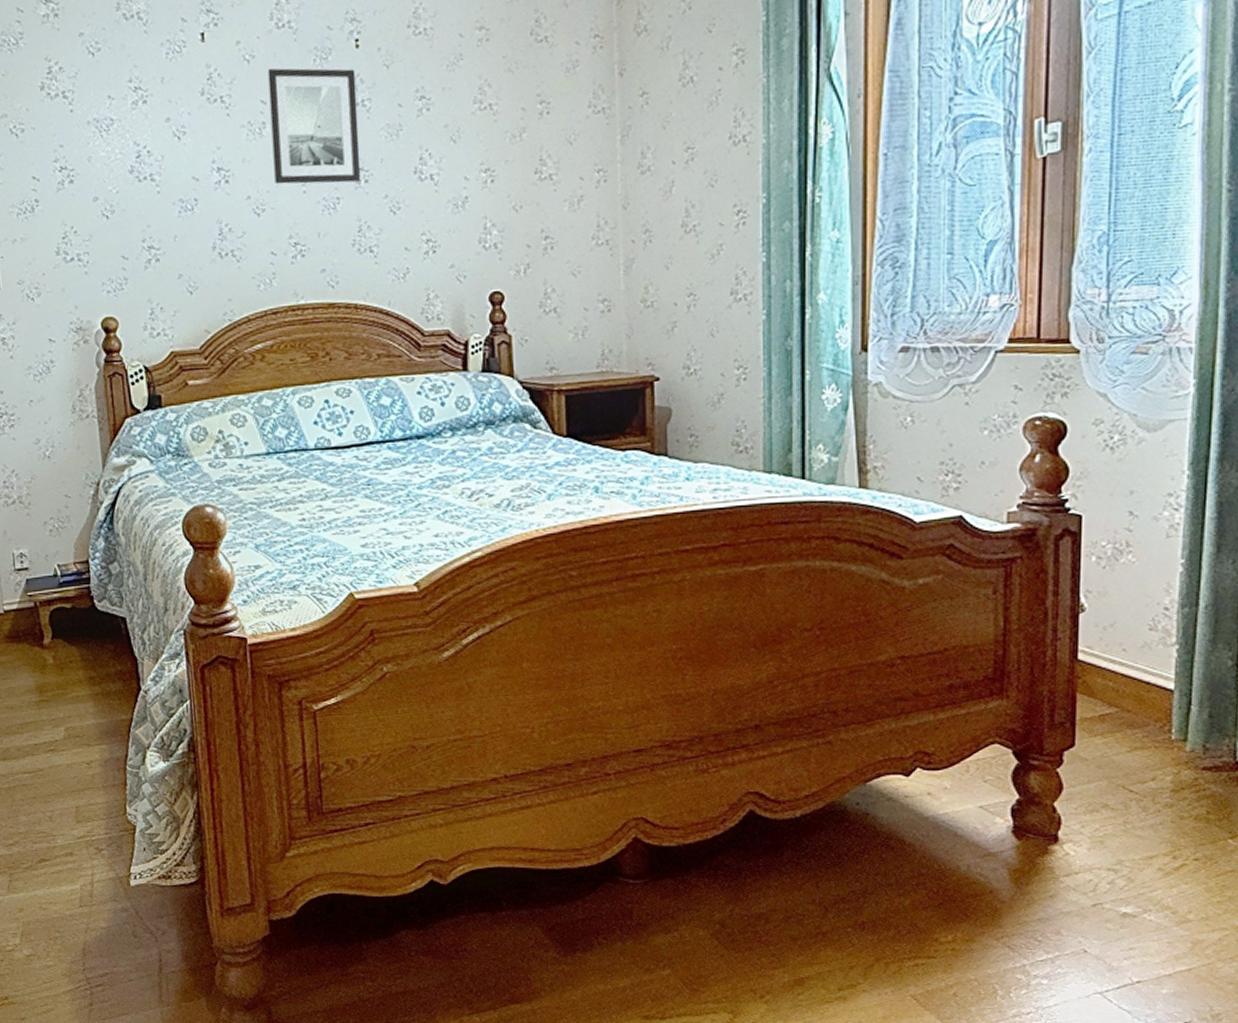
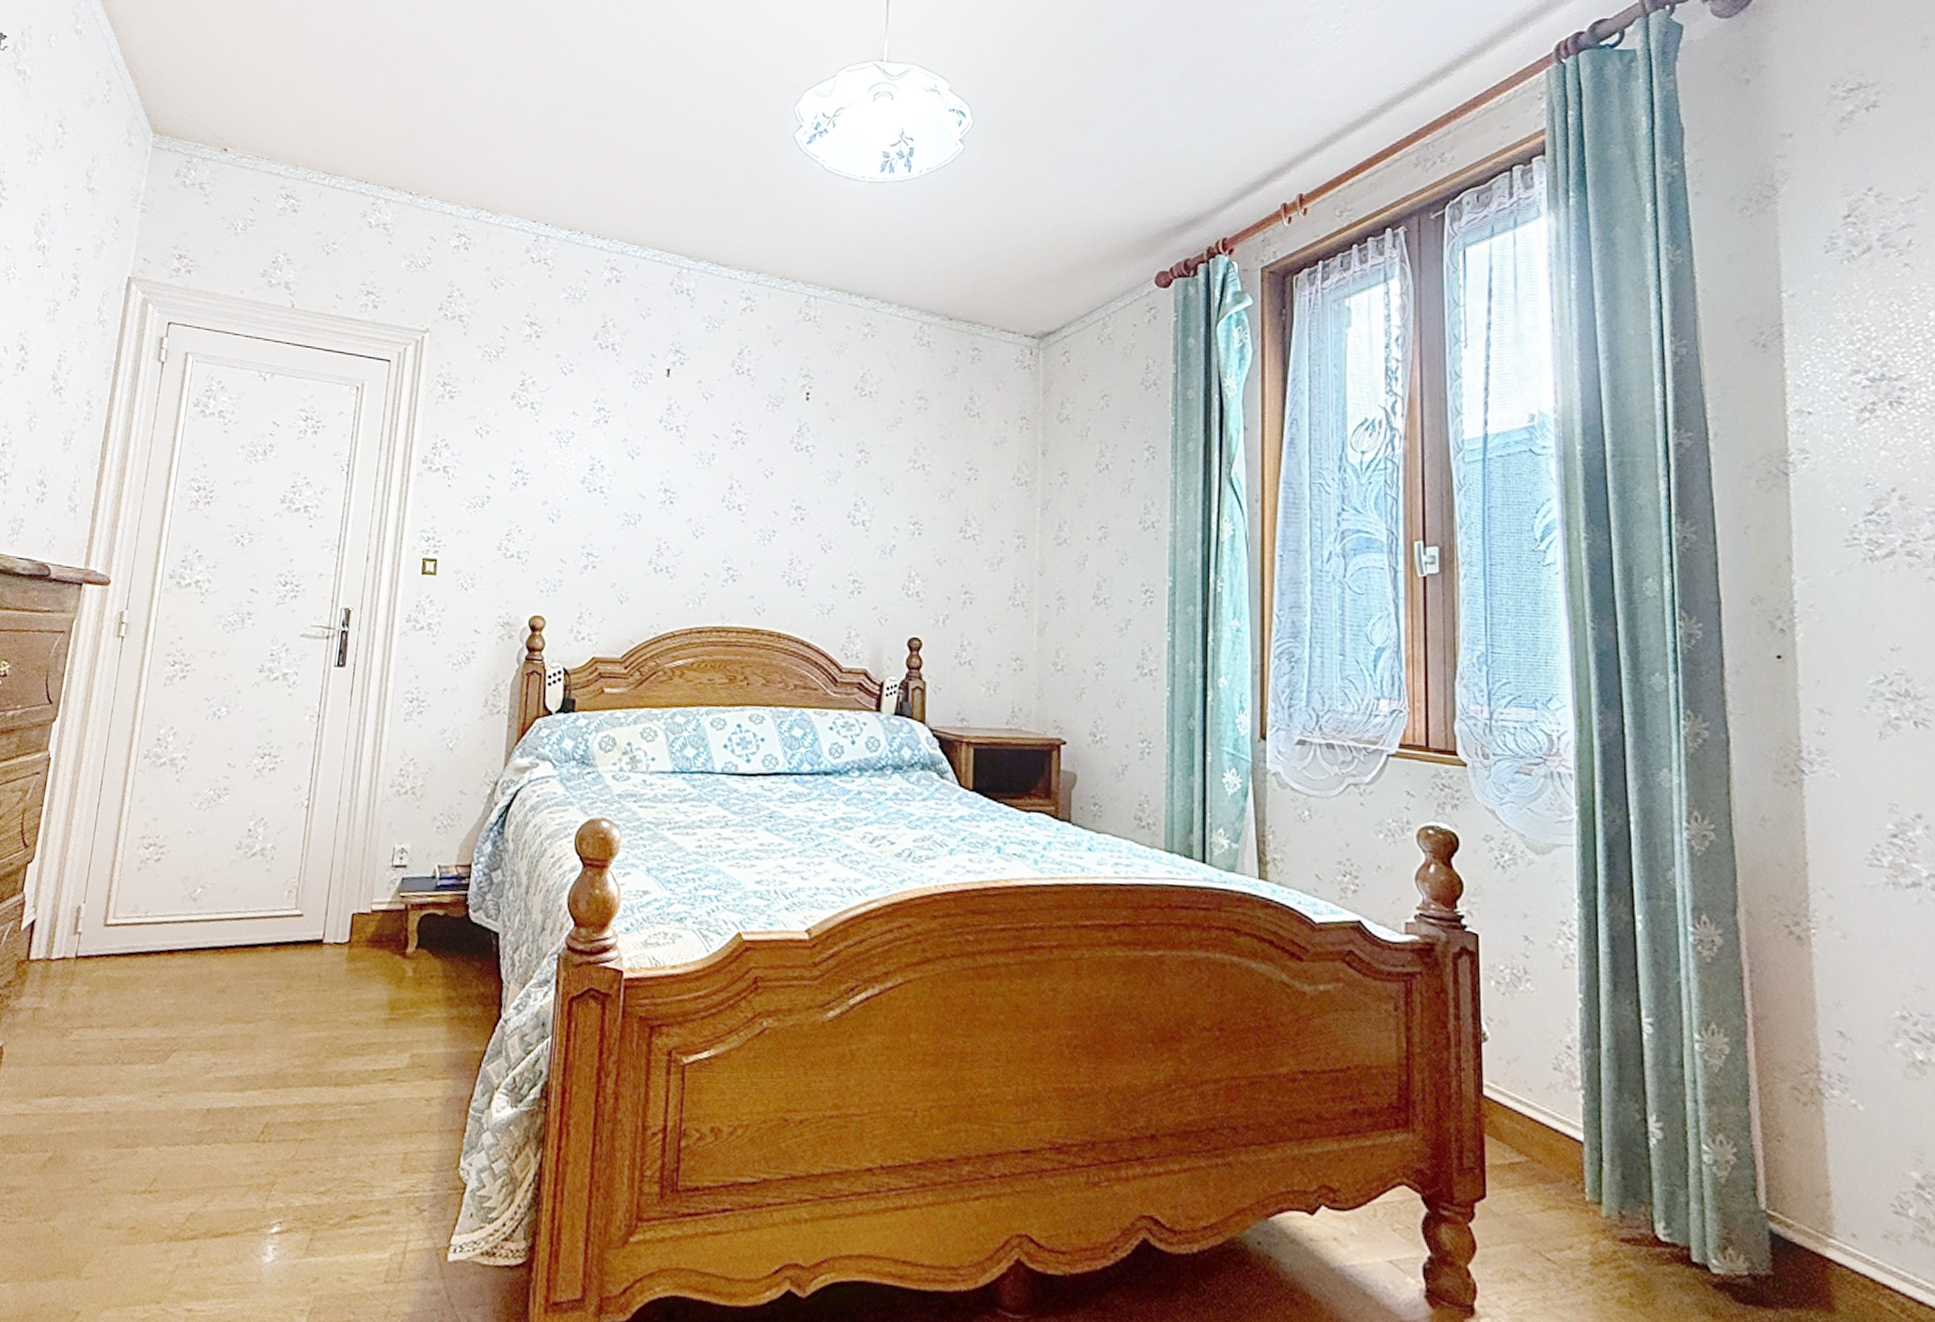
wall art: present [268,68,361,185] -> none [716,408,803,518]

